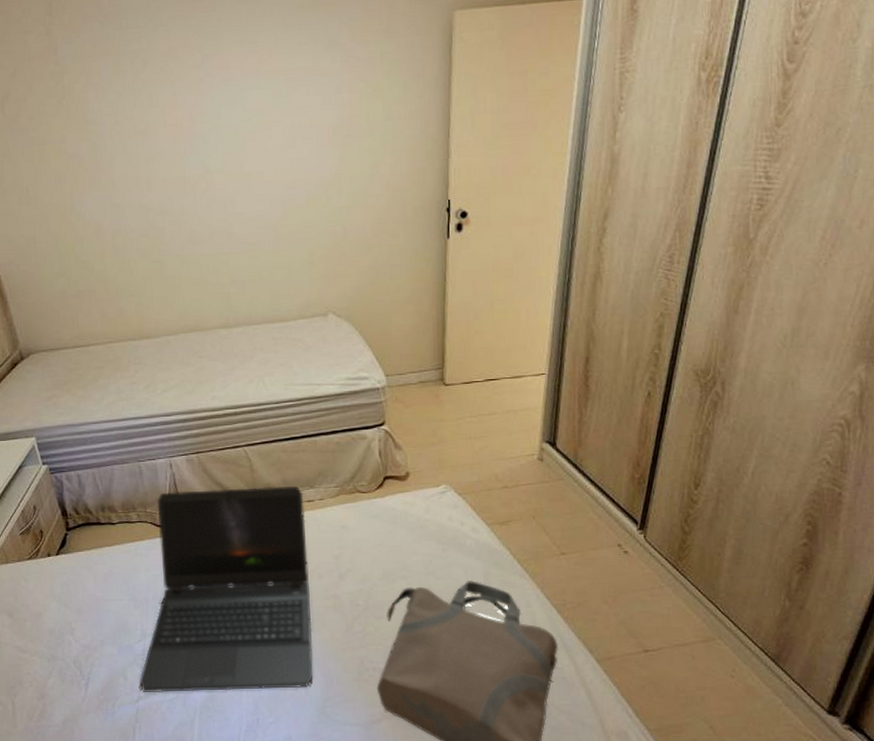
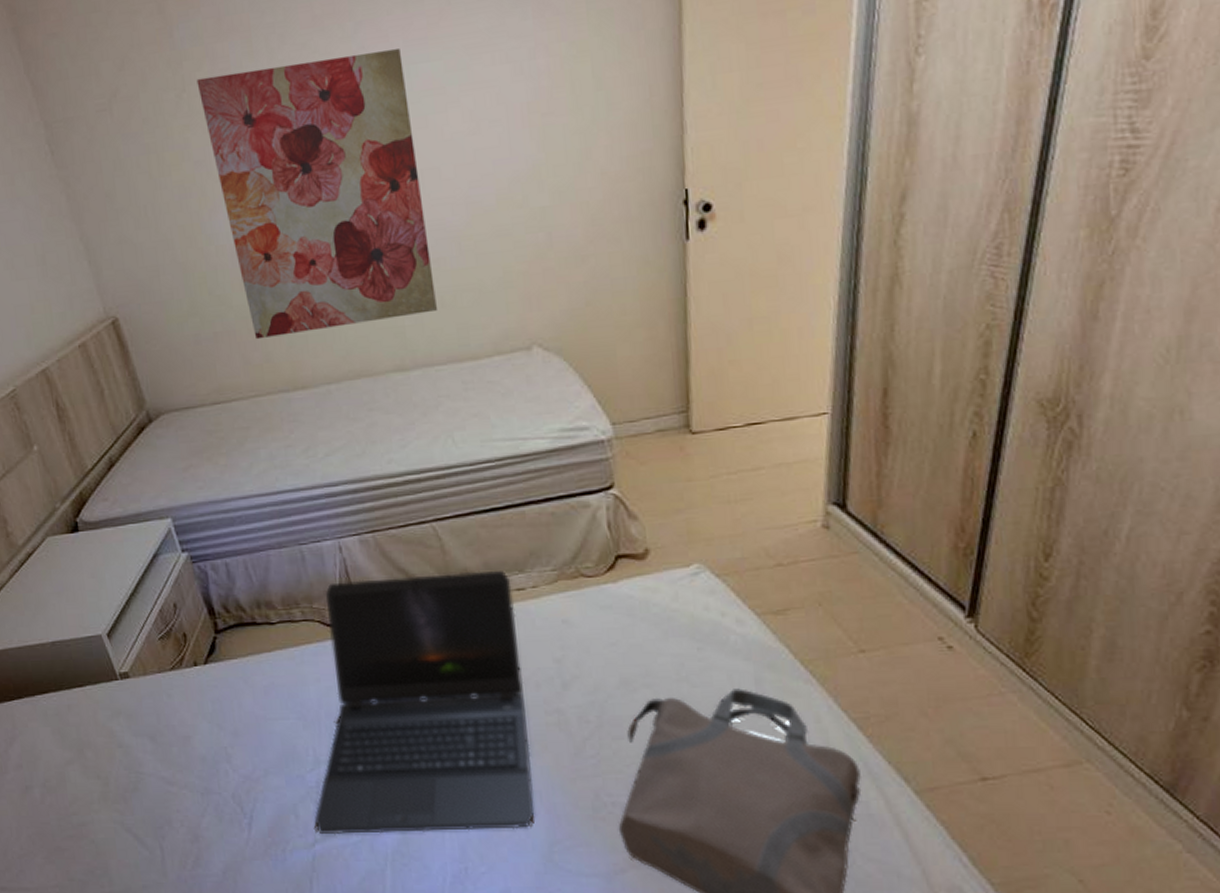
wall art: none [74,78,256,298] -> present [196,49,437,340]

